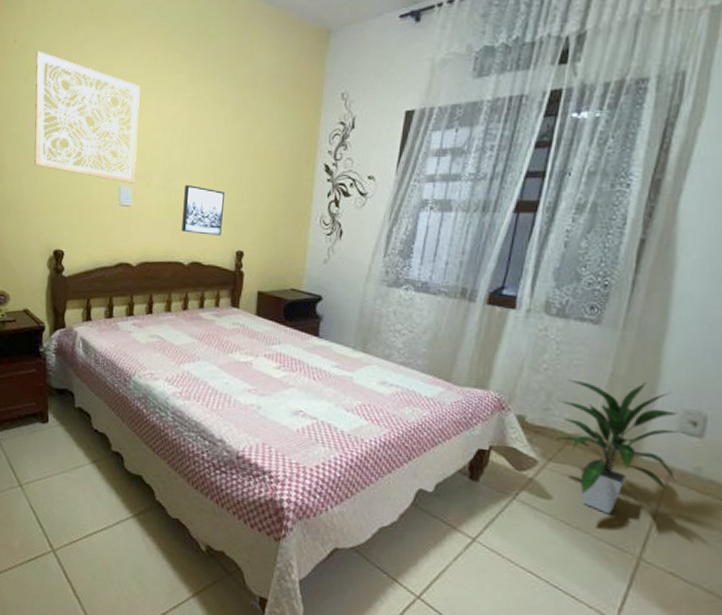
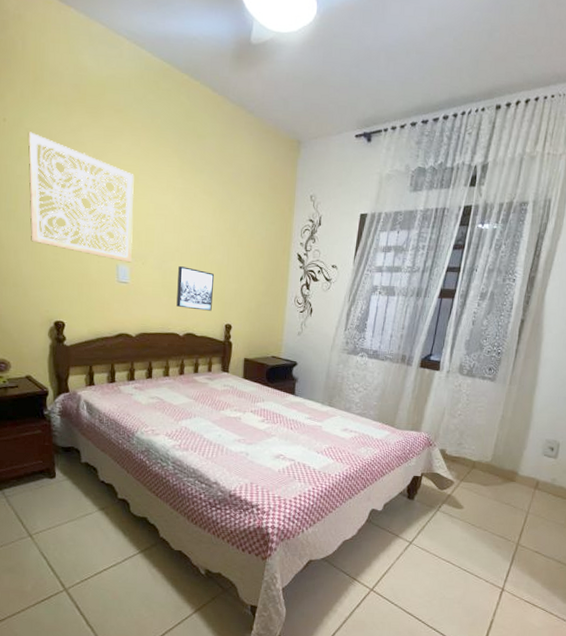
indoor plant: present [555,380,680,515] -> none [466,421,543,516]

